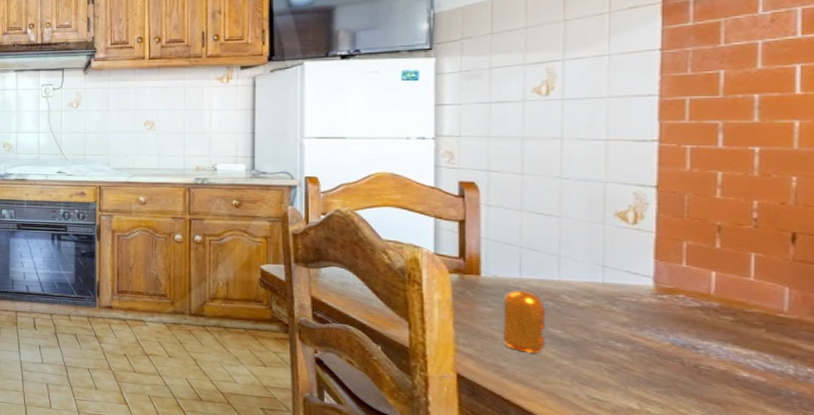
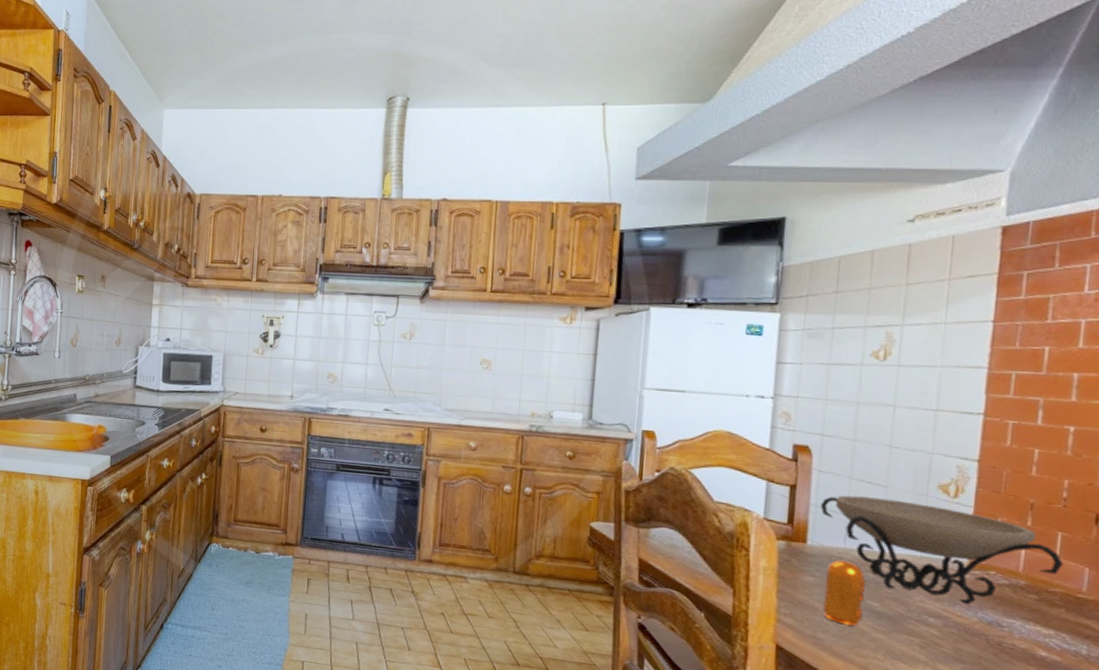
decorative bowl: none [493,227,760,328] -> present [821,495,1064,604]

